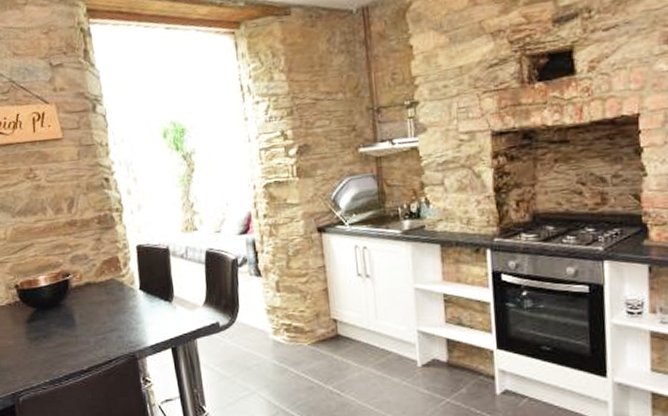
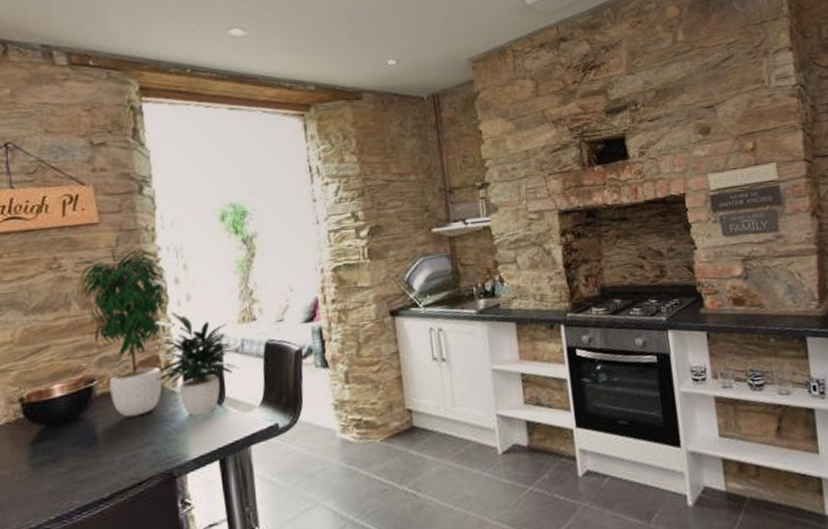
potted plant: none [47,157,185,311] -> present [75,243,240,418]

